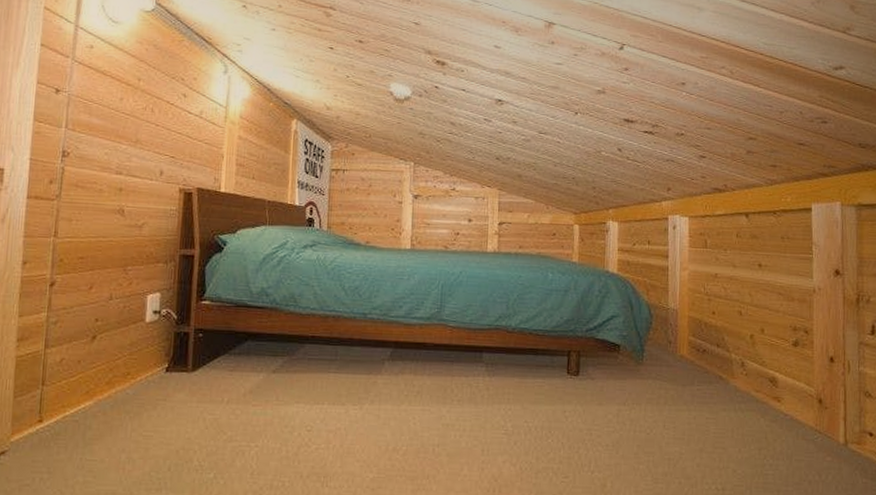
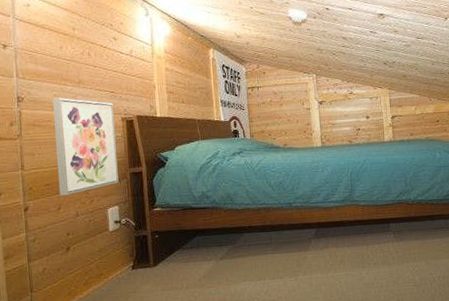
wall art: none [93,157,171,274] -> present [53,98,119,196]

